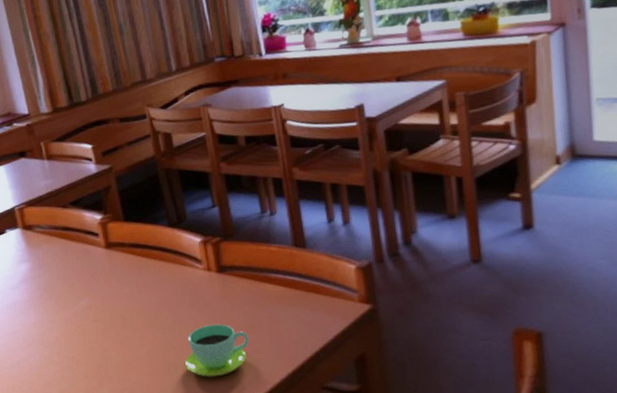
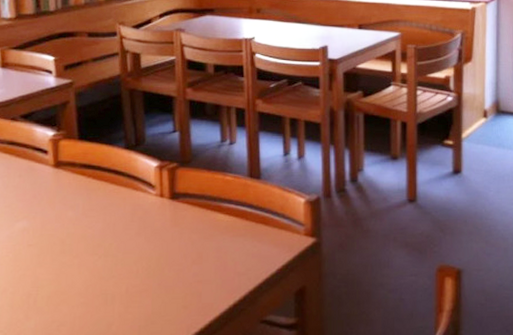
cup: present [184,324,249,377] -> none [123,252,194,309]

